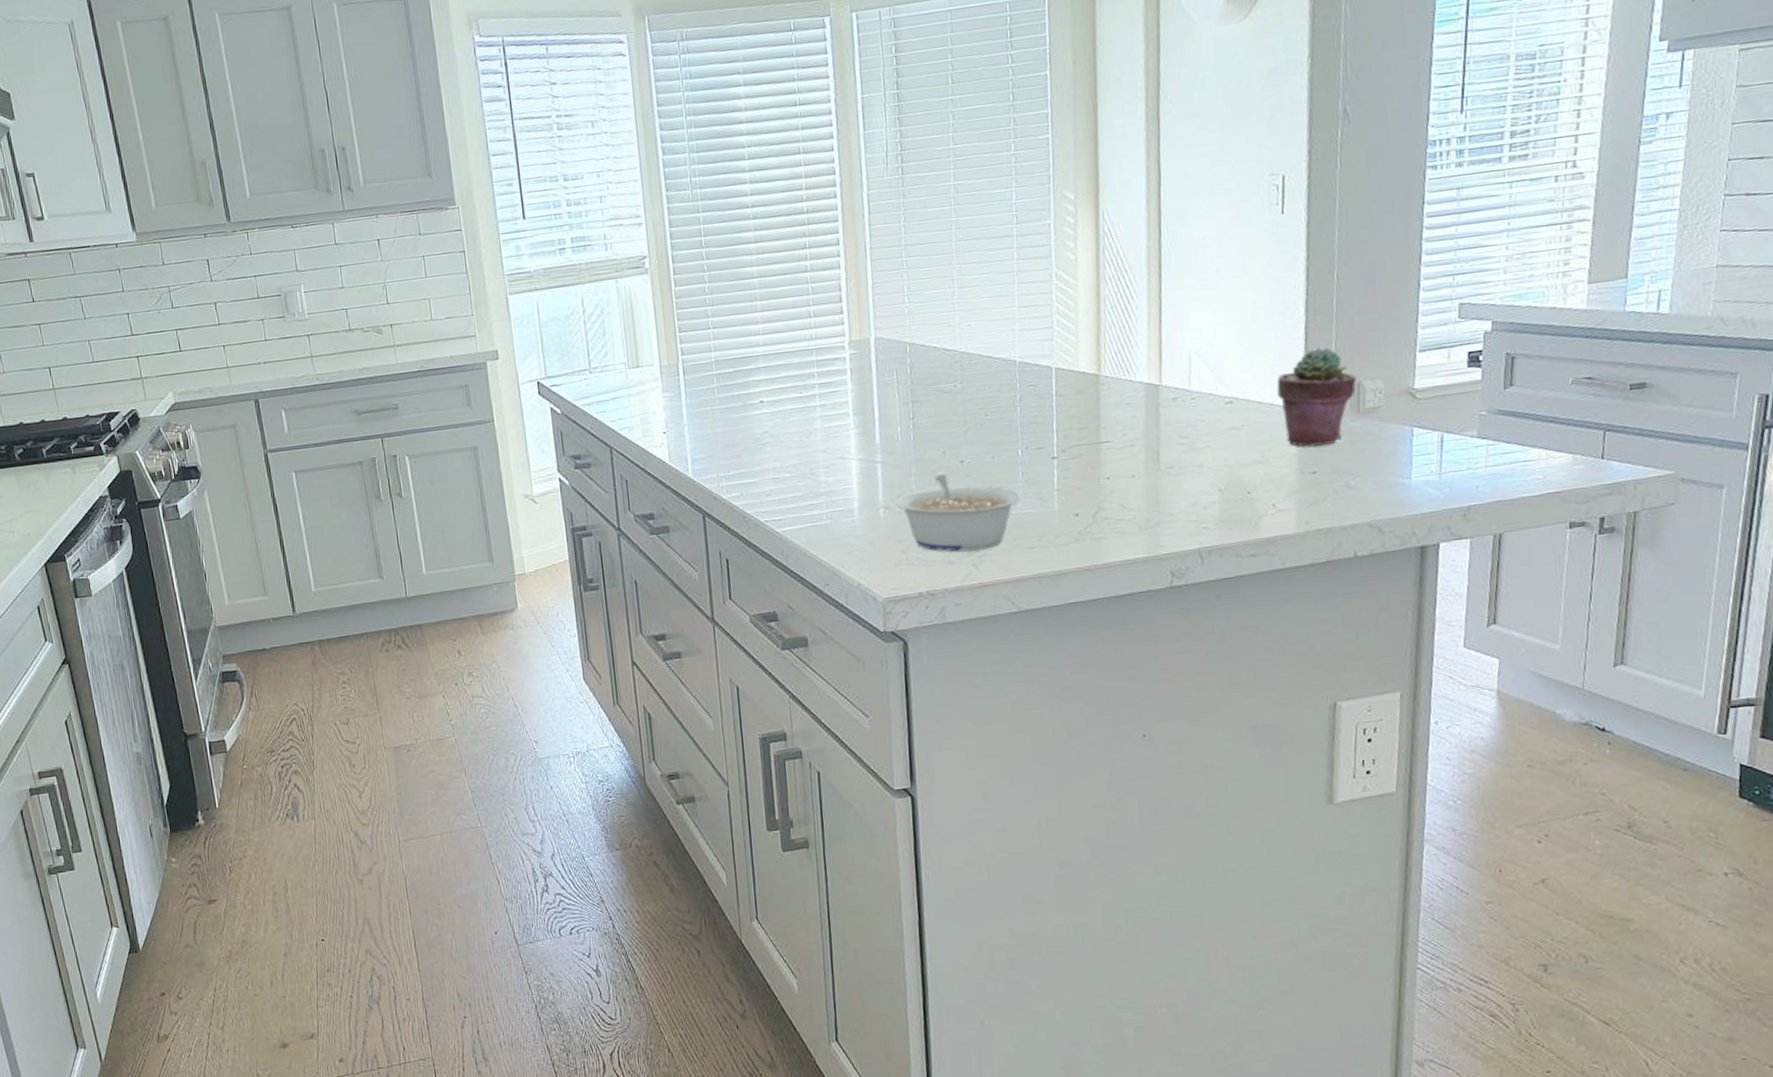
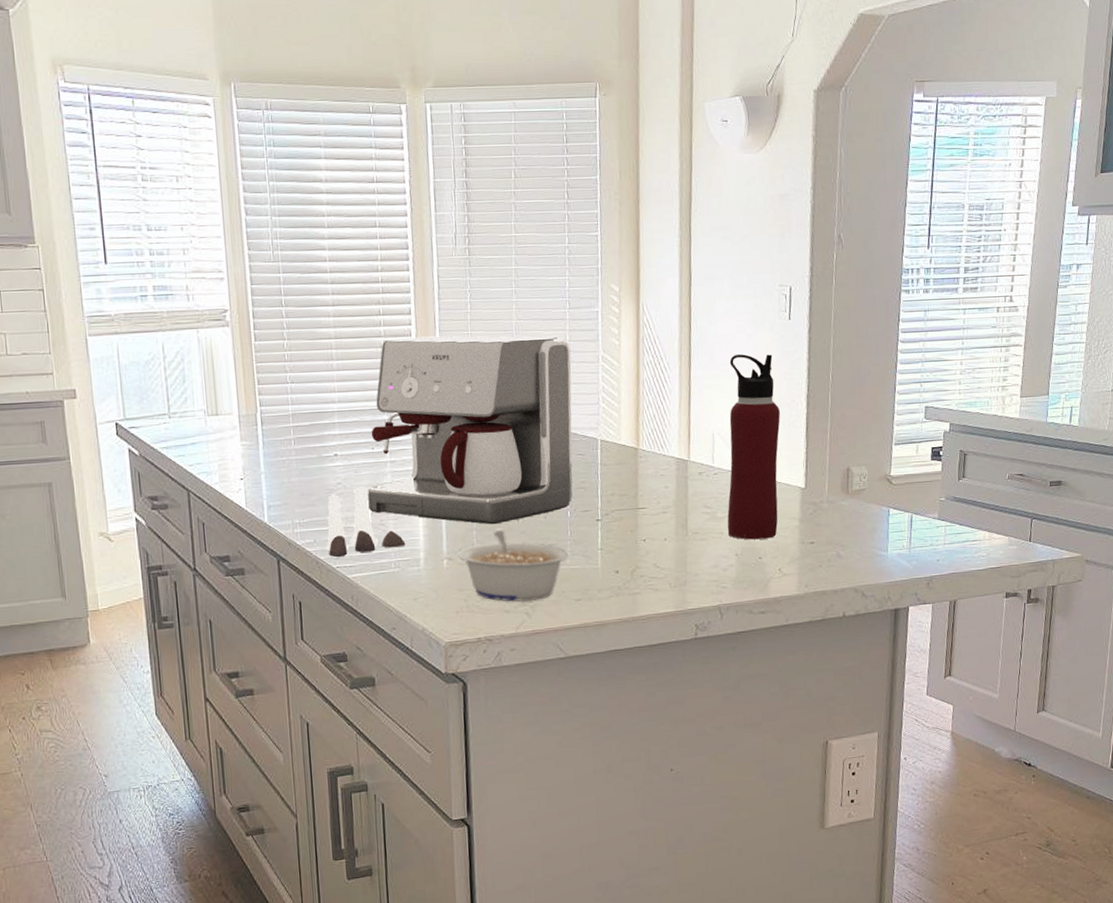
salt and pepper shaker set: none [752,434,838,511] -> present [325,486,406,558]
coffee maker: none [796,256,1024,469] -> present [367,336,573,525]
water bottle: none [1208,256,1272,473] -> present [727,353,780,540]
potted succulent: present [1276,347,1357,447] -> none [783,436,846,521]

